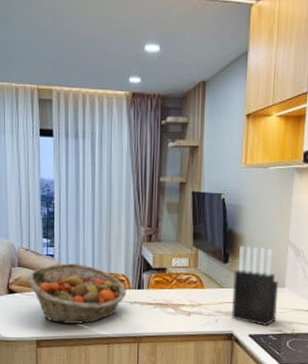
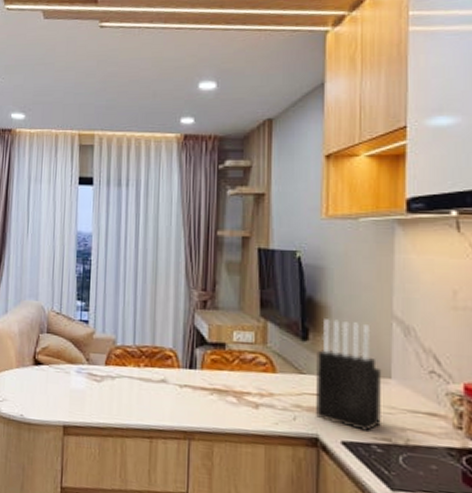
fruit basket: present [27,263,127,324] -> none [56,331,175,410]

